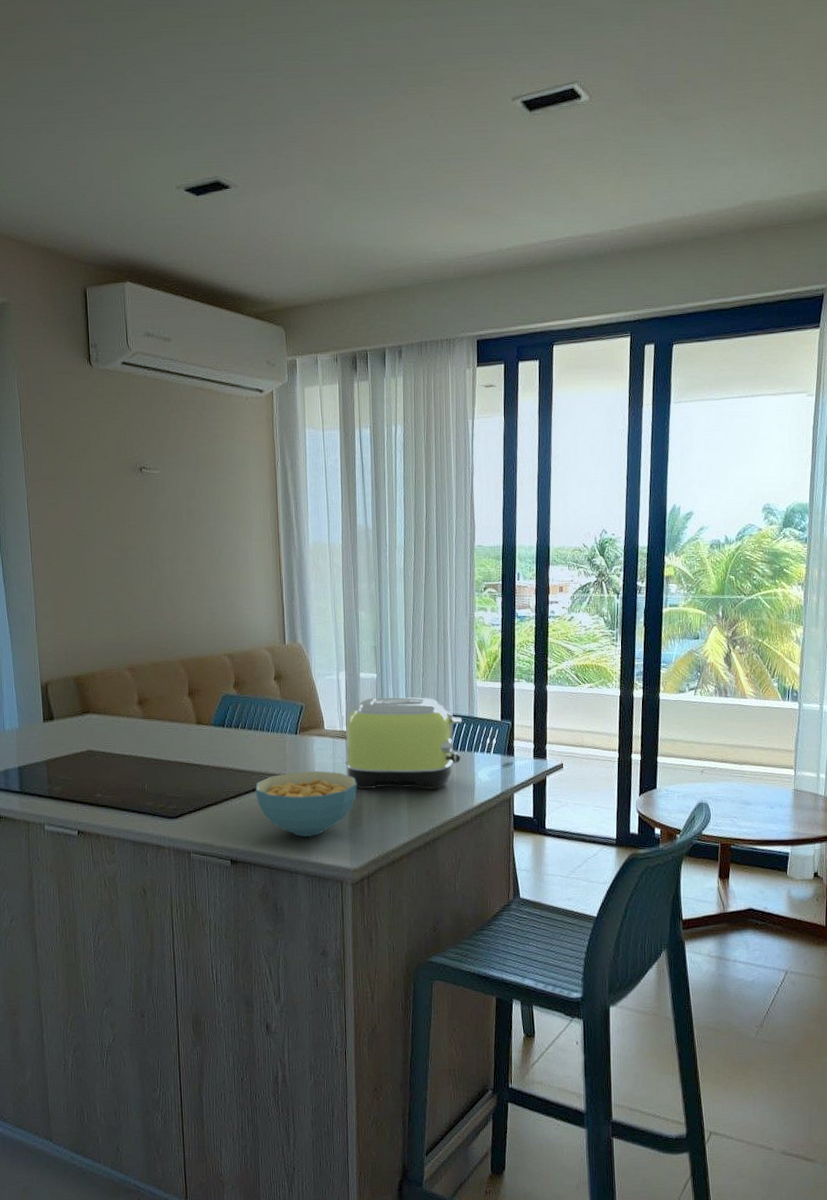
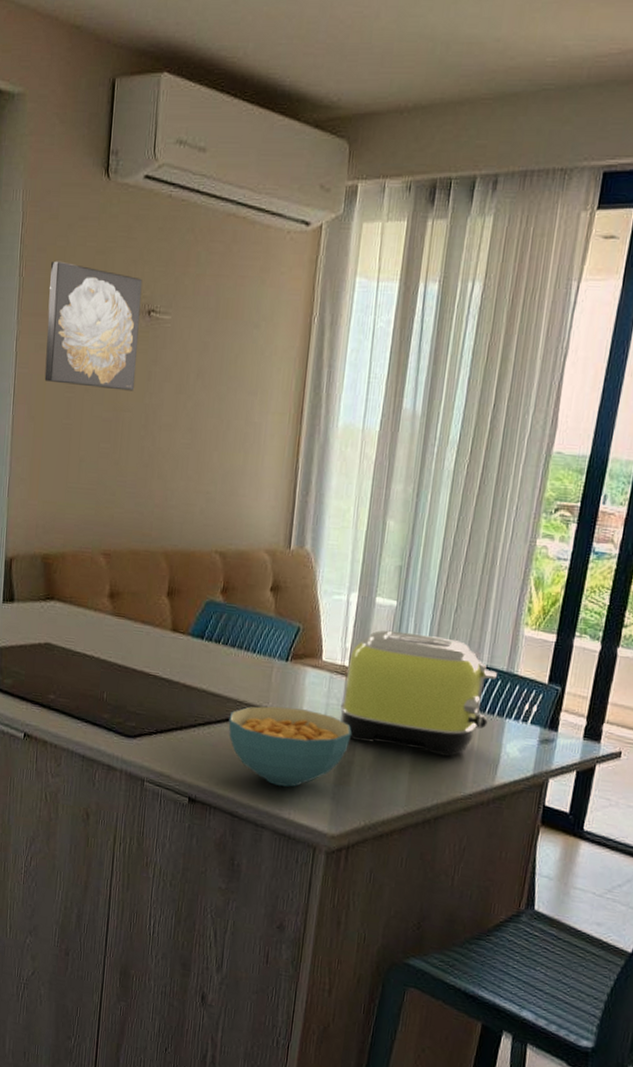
wall art: none [50,434,137,534] -> present [44,261,143,391]

